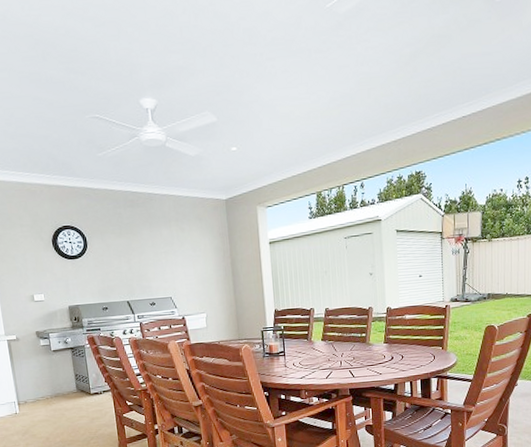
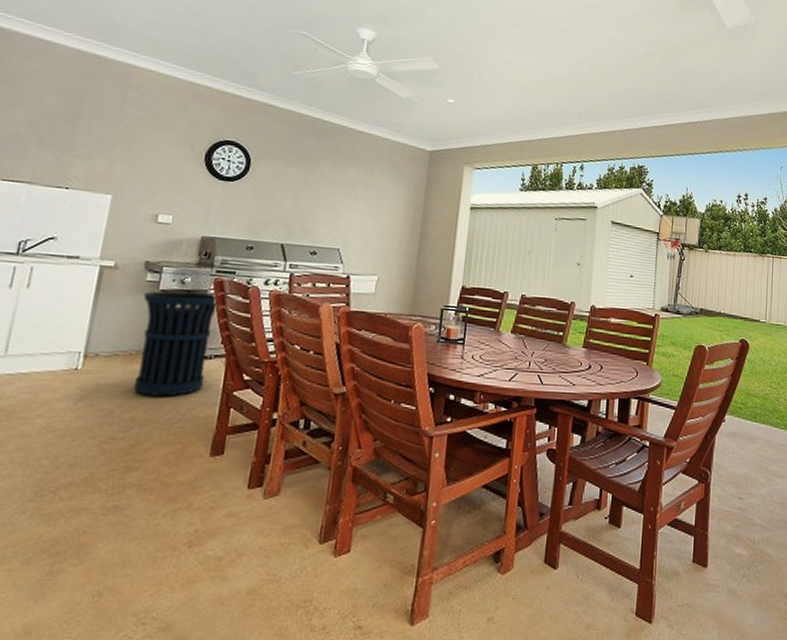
trash can: none [43,347,102,425] -> present [134,290,219,397]

